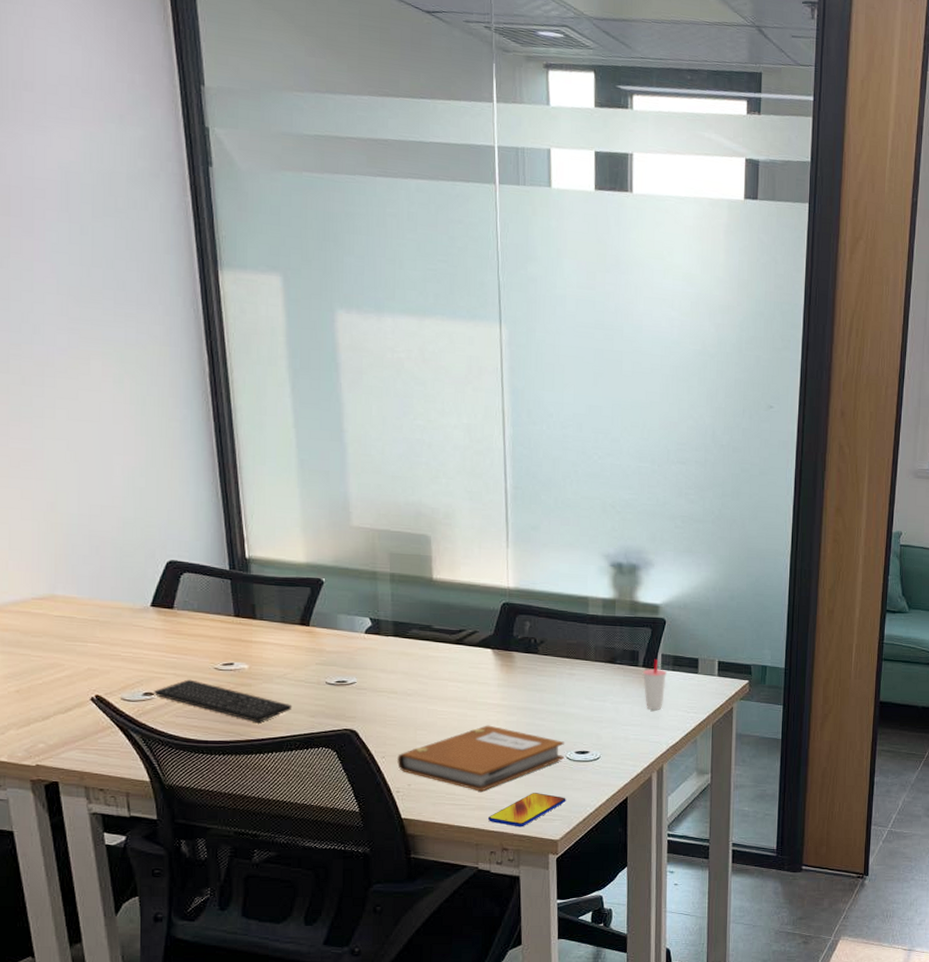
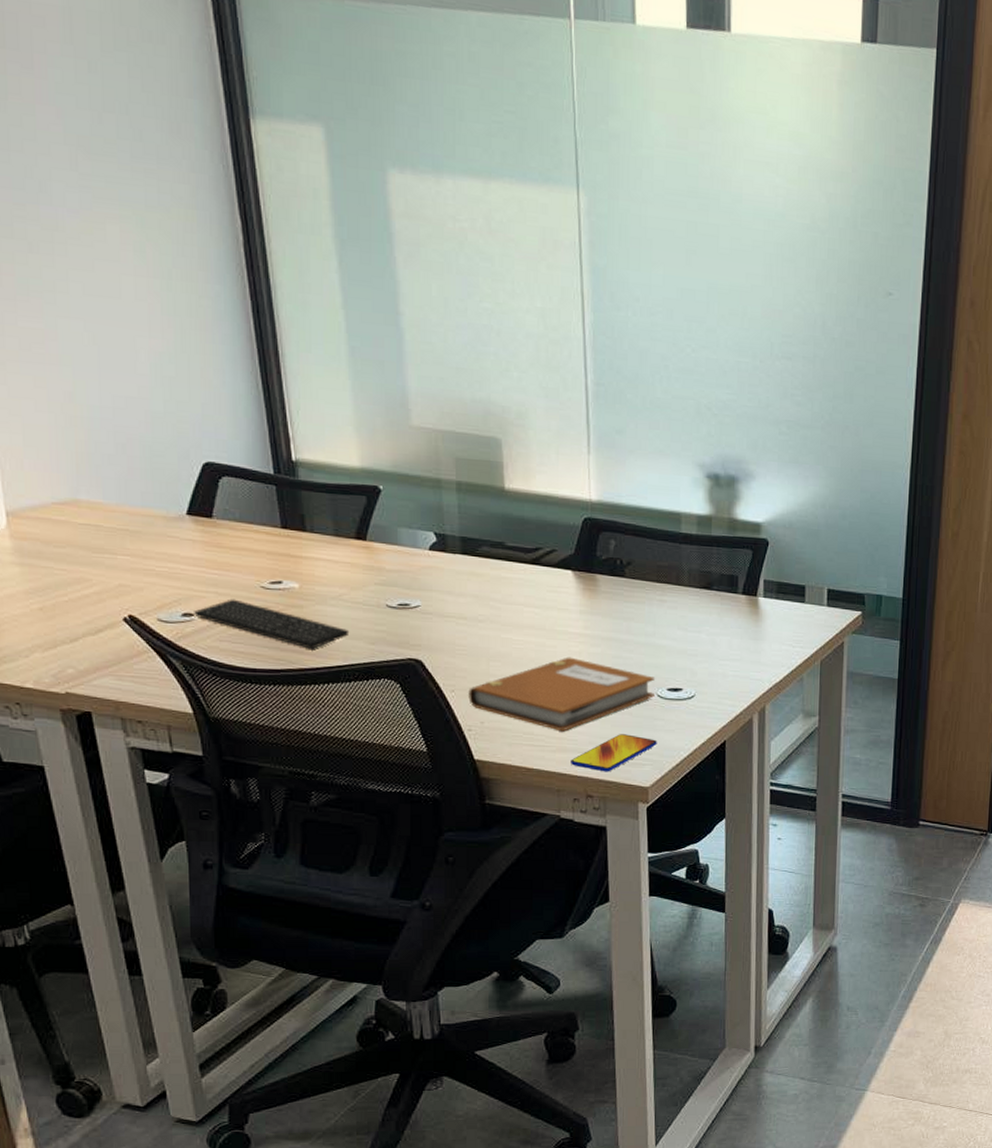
cup: present [643,659,666,710] -> none [743,585,769,643]

